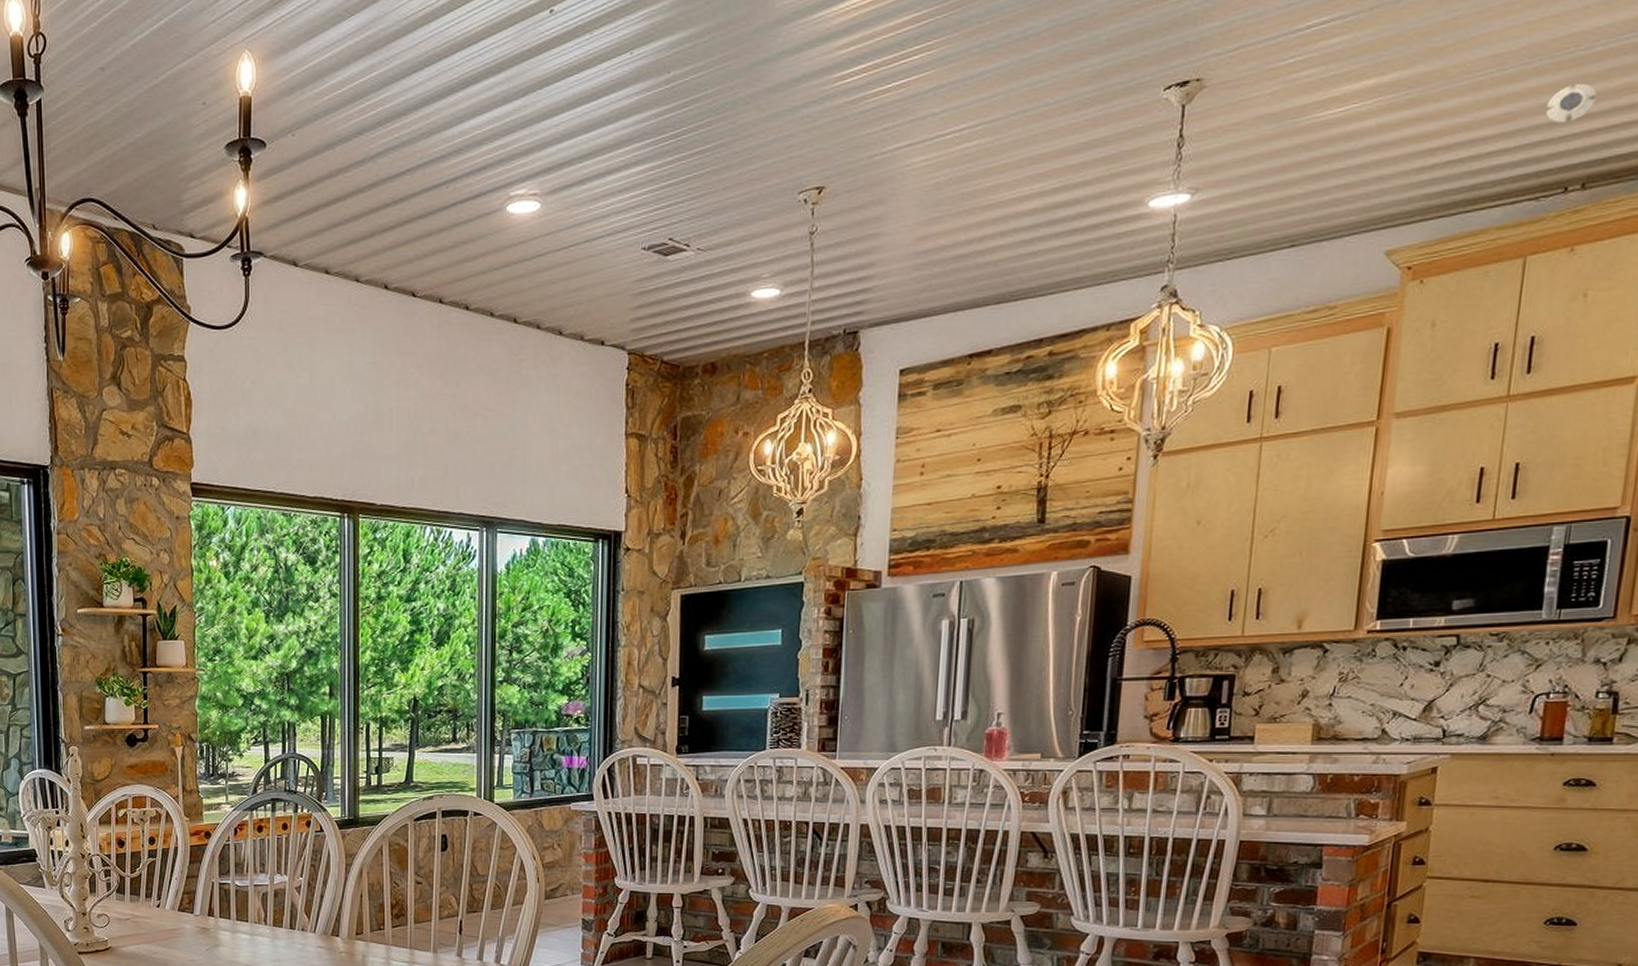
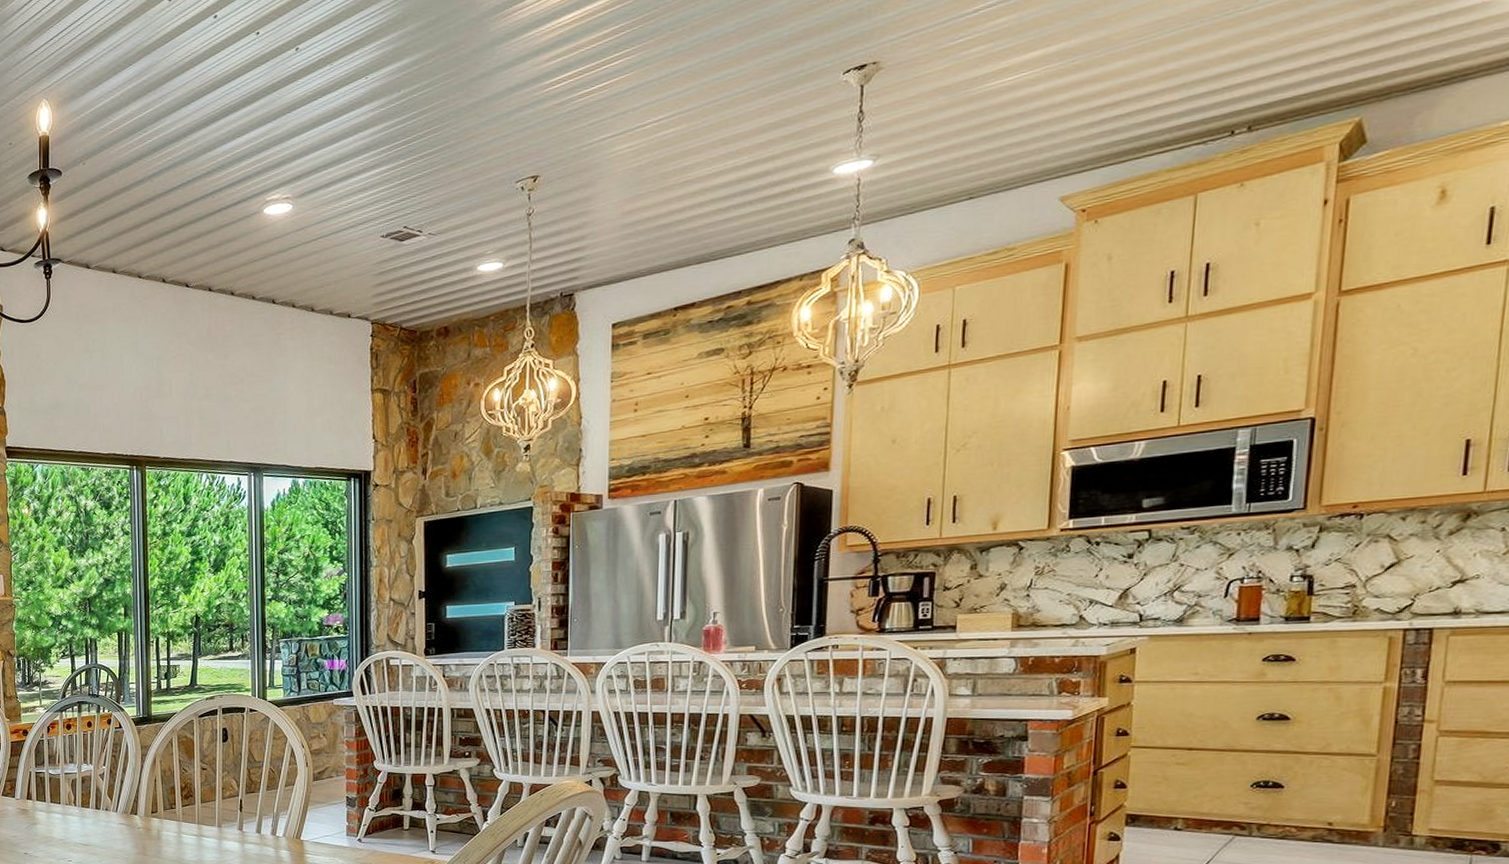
smoke detector: present [1545,82,1597,124] -> none [1208,39,1258,76]

